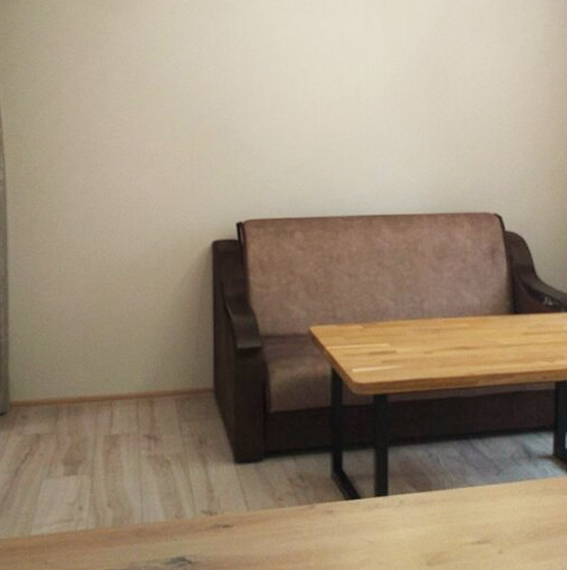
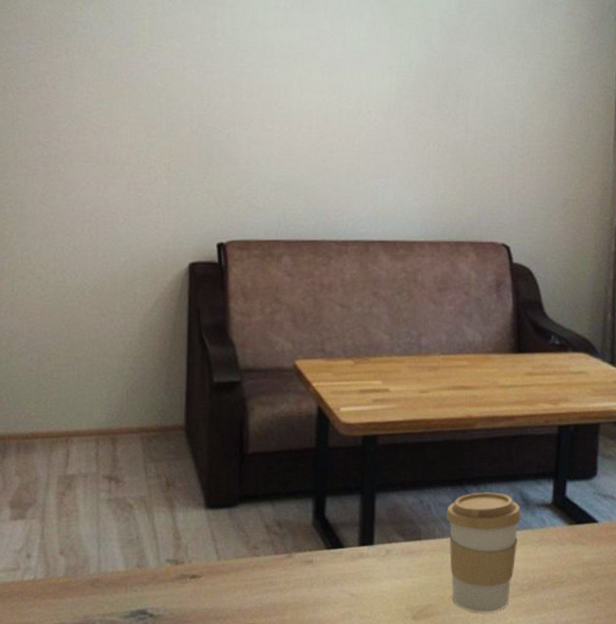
coffee cup: none [454,445,525,559] -> present [446,492,522,613]

